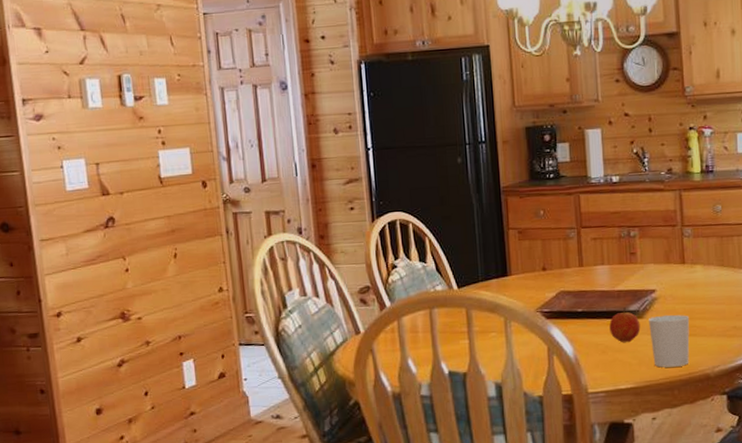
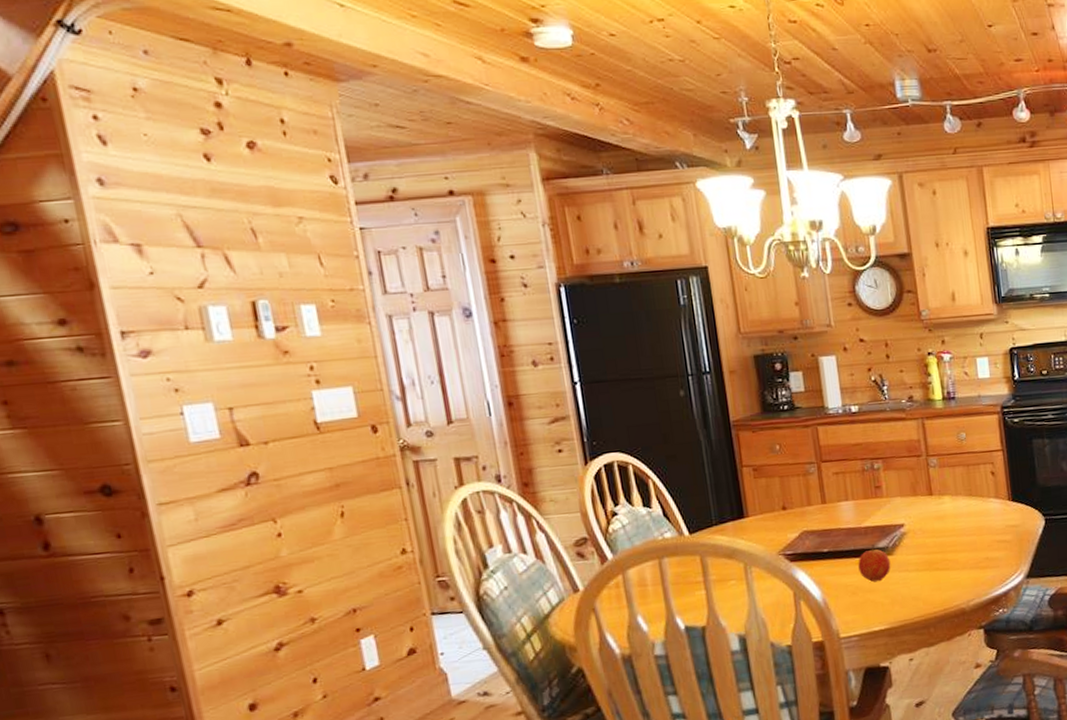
cup: present [649,314,690,368] -> none [899,548,944,606]

